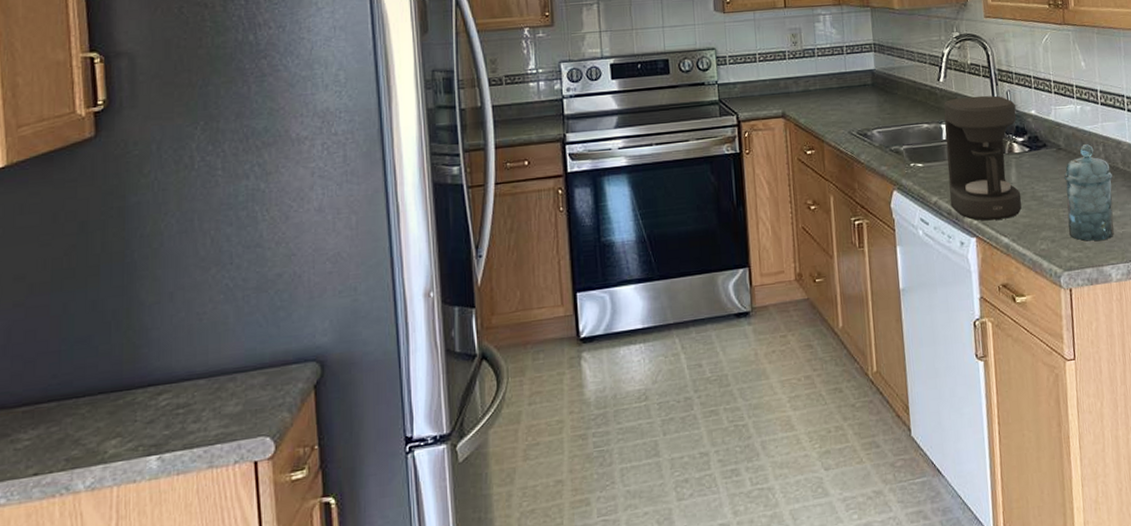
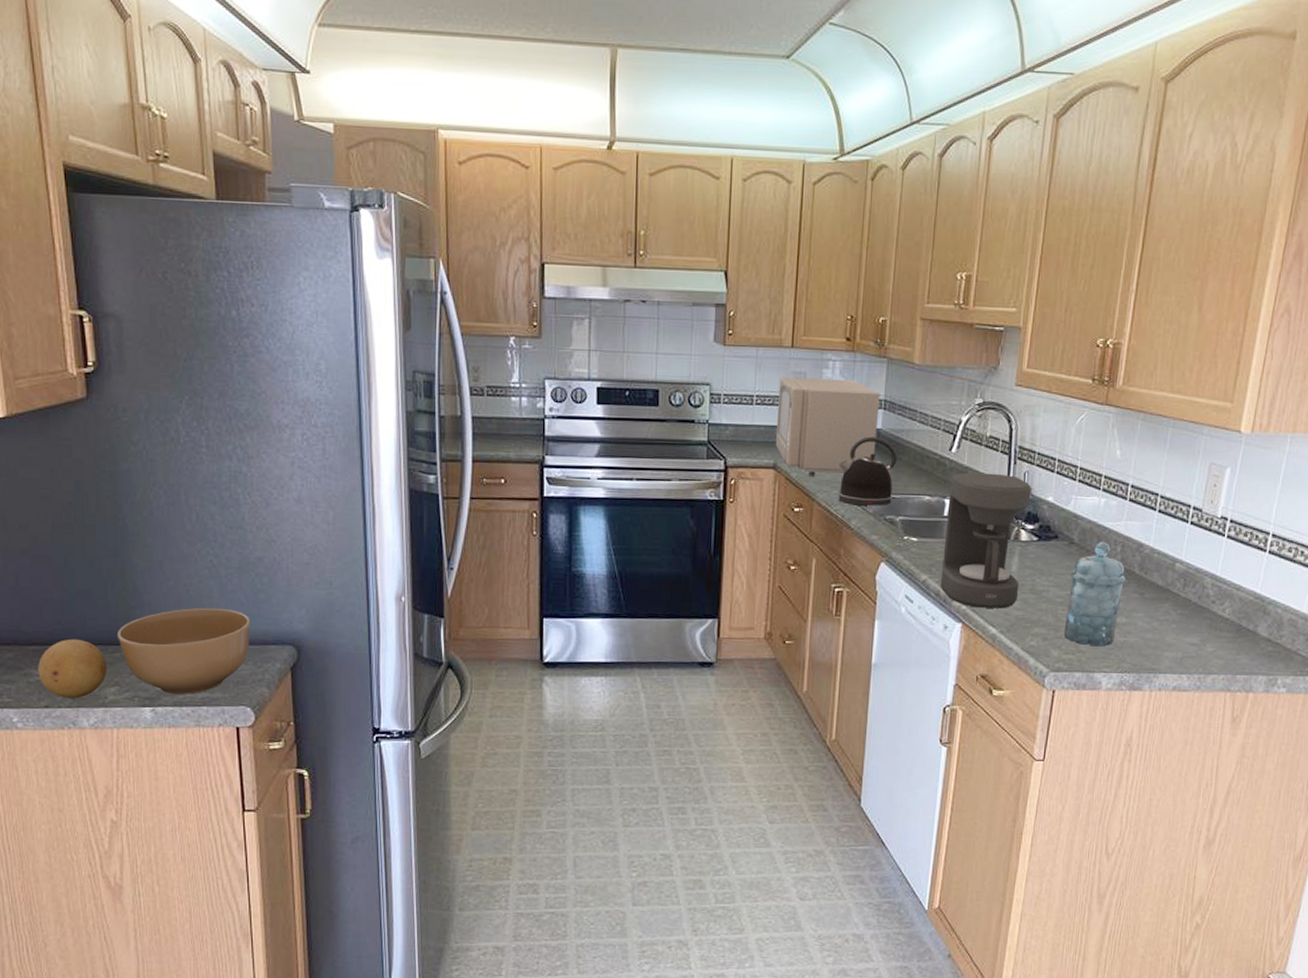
fruit: none [27,391,108,461] -> present [38,638,107,698]
bowl: none [120,333,270,436] -> present [116,607,251,694]
microwave: none [777,29,873,120] -> present [775,377,880,476]
kettle: none [840,76,898,141] -> present [837,436,897,506]

